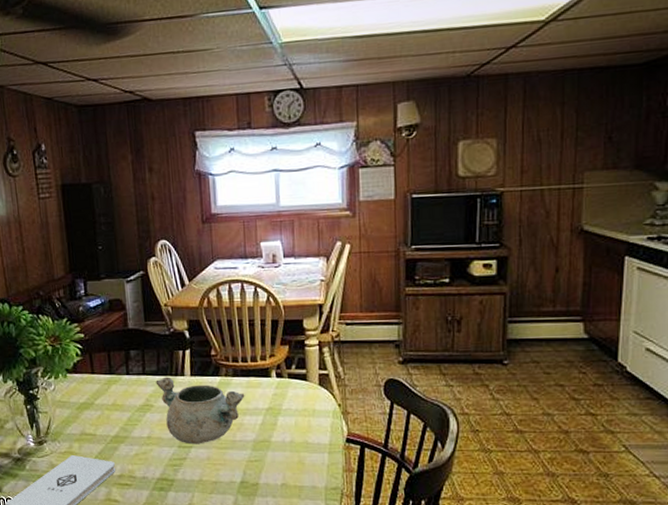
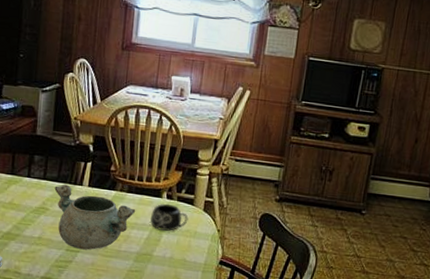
mug: none [262,383,304,413] -> present [150,203,189,231]

